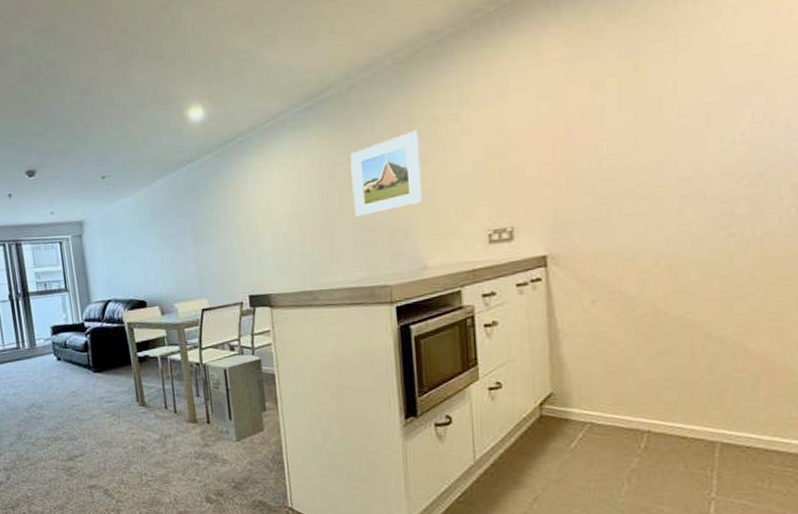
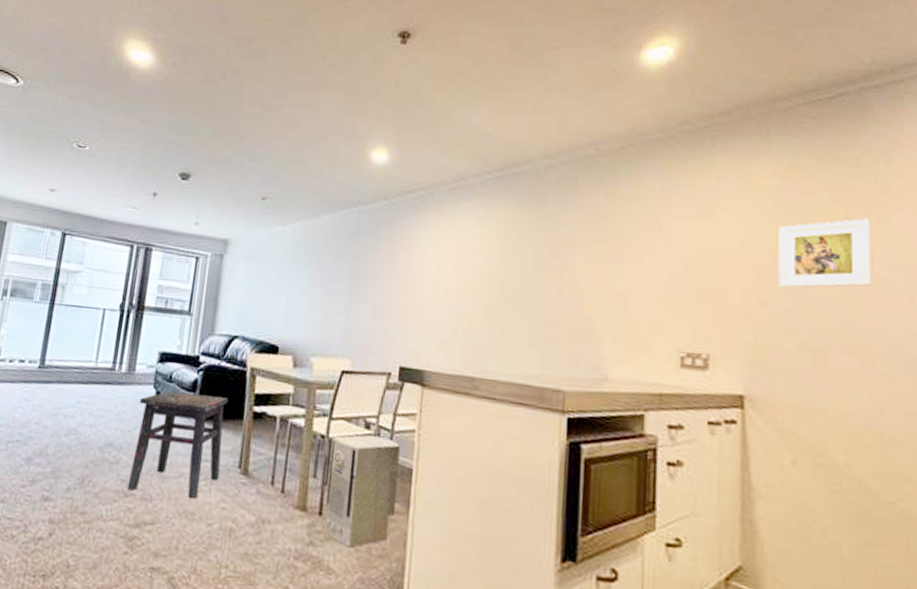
side table: none [46,351,124,435] -> present [127,390,228,500]
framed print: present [350,129,424,218] -> none [534,225,615,306]
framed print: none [571,66,661,152] -> present [778,218,873,288]

